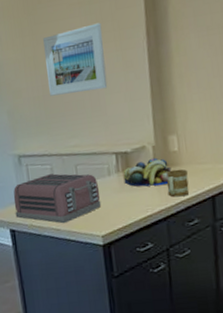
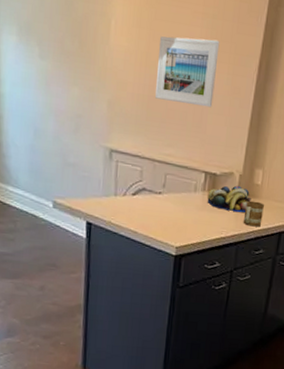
toaster: present [13,173,102,224] -> none [95,175,183,228]

